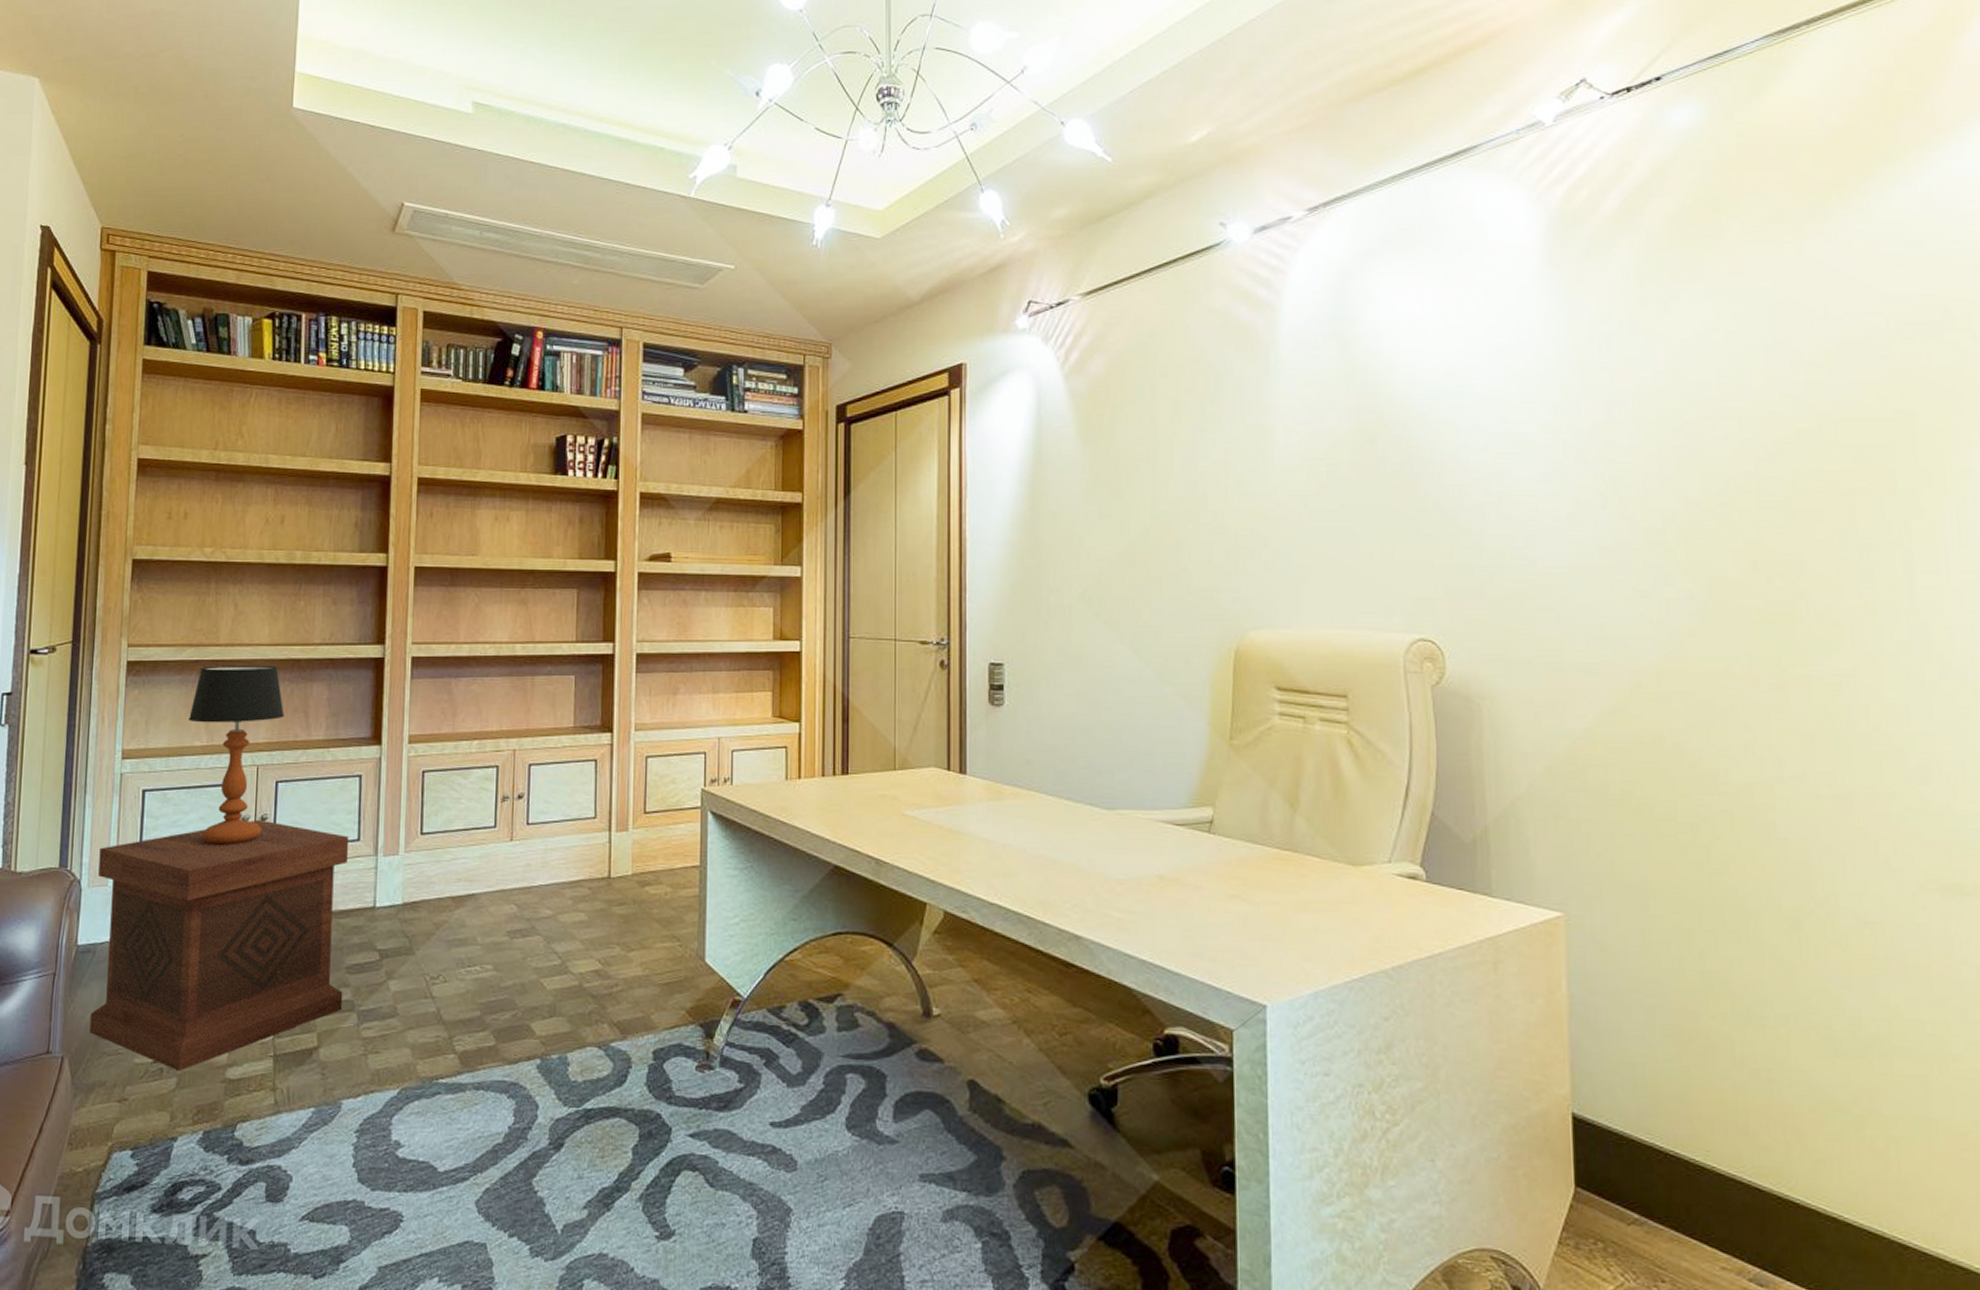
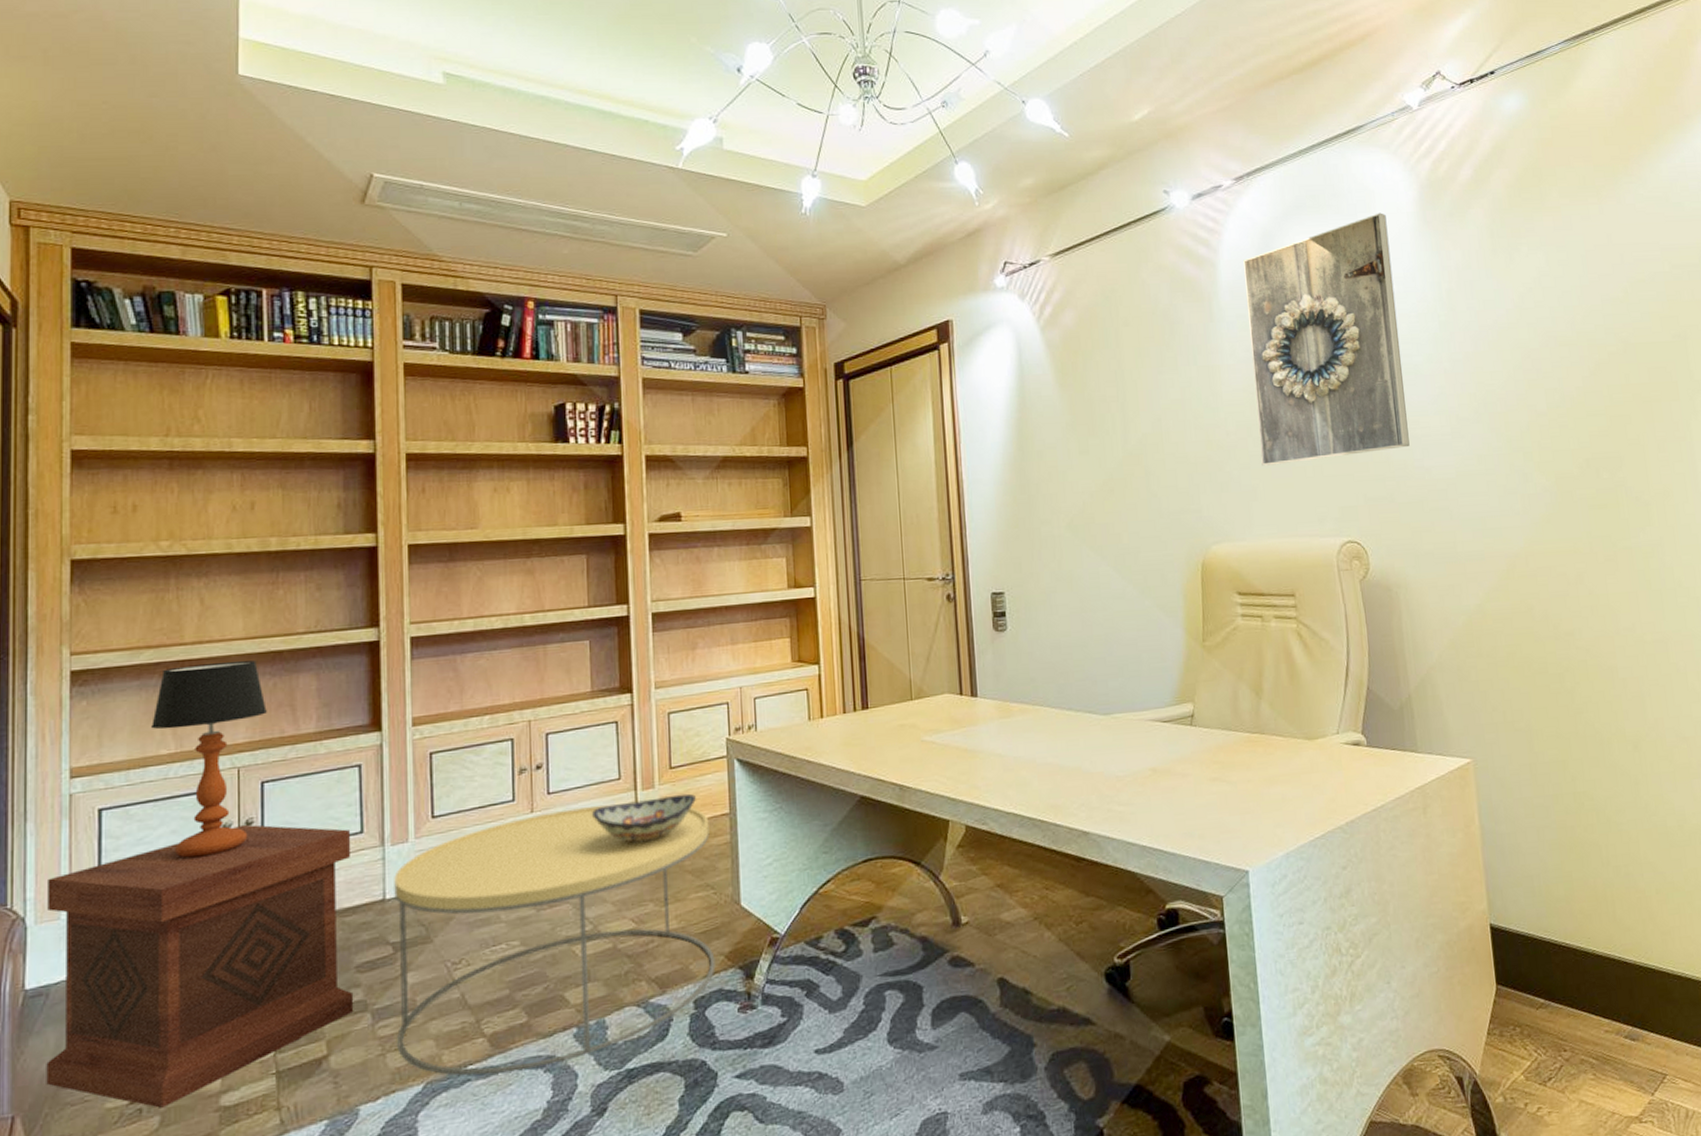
coffee table: none [378,842,679,1092] -> present [394,805,716,1076]
decorative bowl: none [567,840,668,885] -> present [592,793,696,844]
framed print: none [1312,250,1509,544] -> present [1243,213,1410,466]

